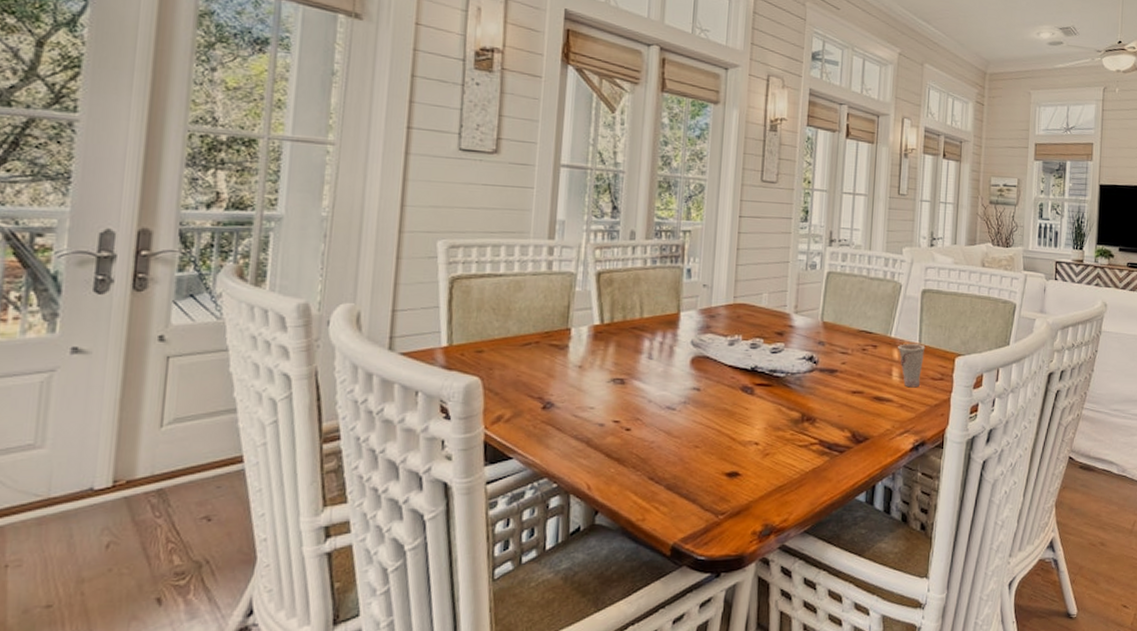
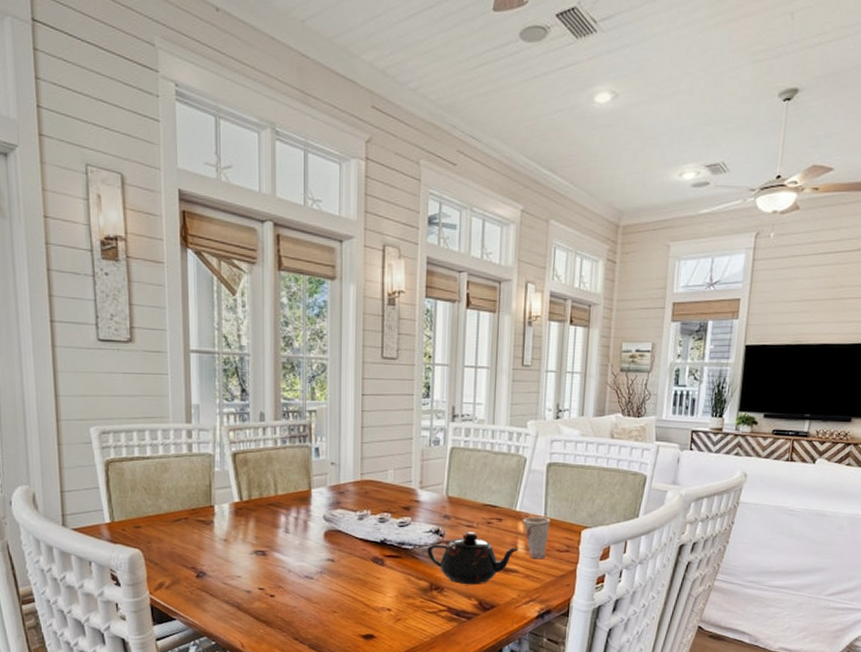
teapot: none [800,359,895,416] -> present [427,532,520,585]

